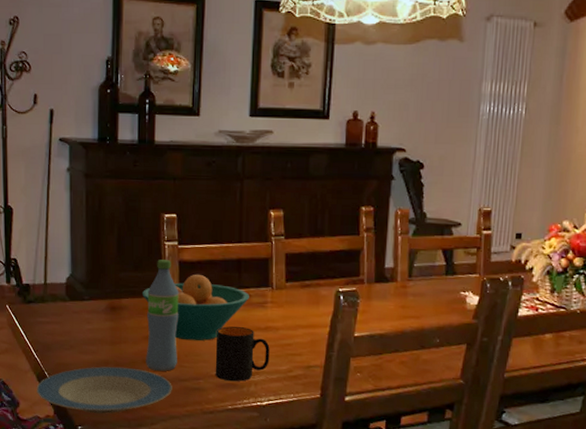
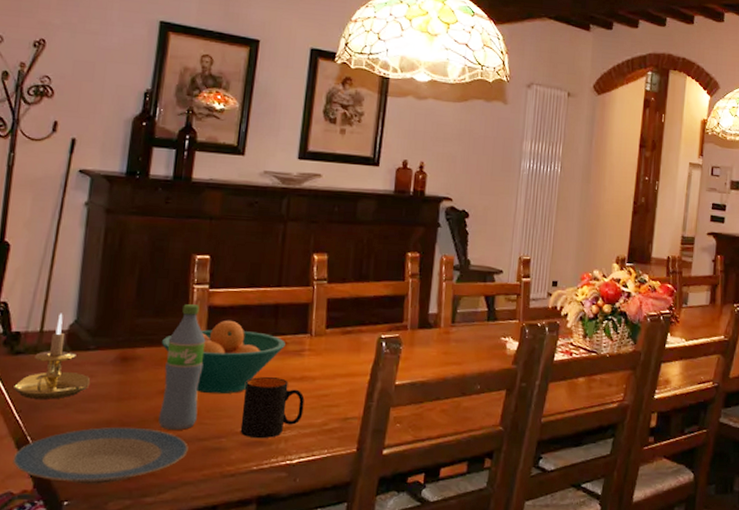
candle holder: none [30,268,87,342] -> present [14,313,90,400]

